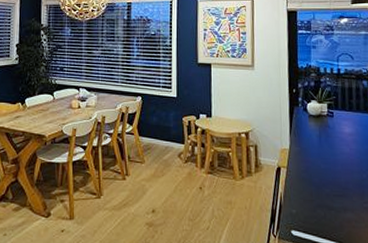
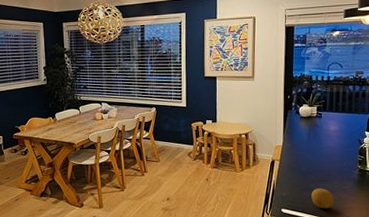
fruit: none [326,205,355,232] -> present [311,188,334,209]

